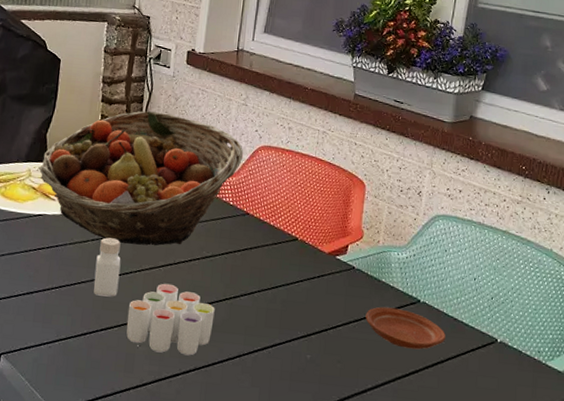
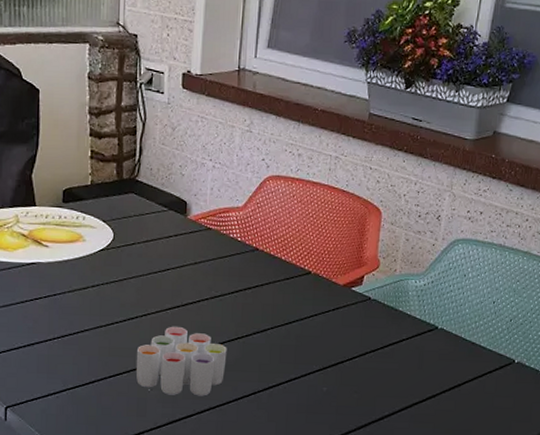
fruit basket: present [39,111,244,246] -> none [27,144,251,289]
pepper shaker: present [94,237,121,297] -> none [98,283,125,343]
plate: present [365,306,446,350] -> none [382,335,464,375]

